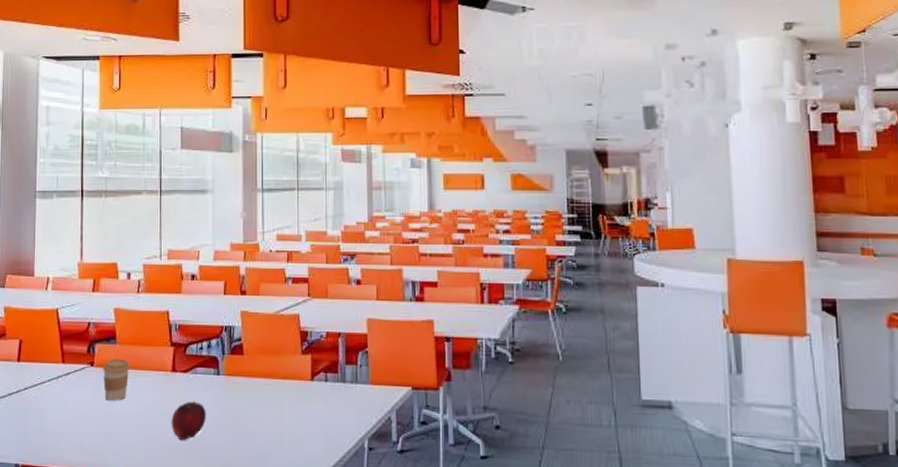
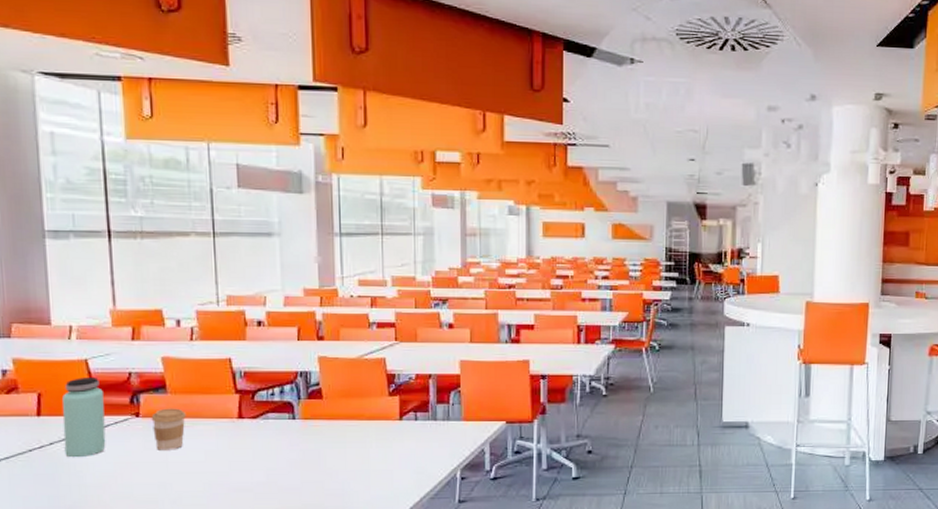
bottle: none [35,326,68,404] -> present [62,378,106,458]
fruit: present [171,401,206,441] -> none [239,445,281,484]

